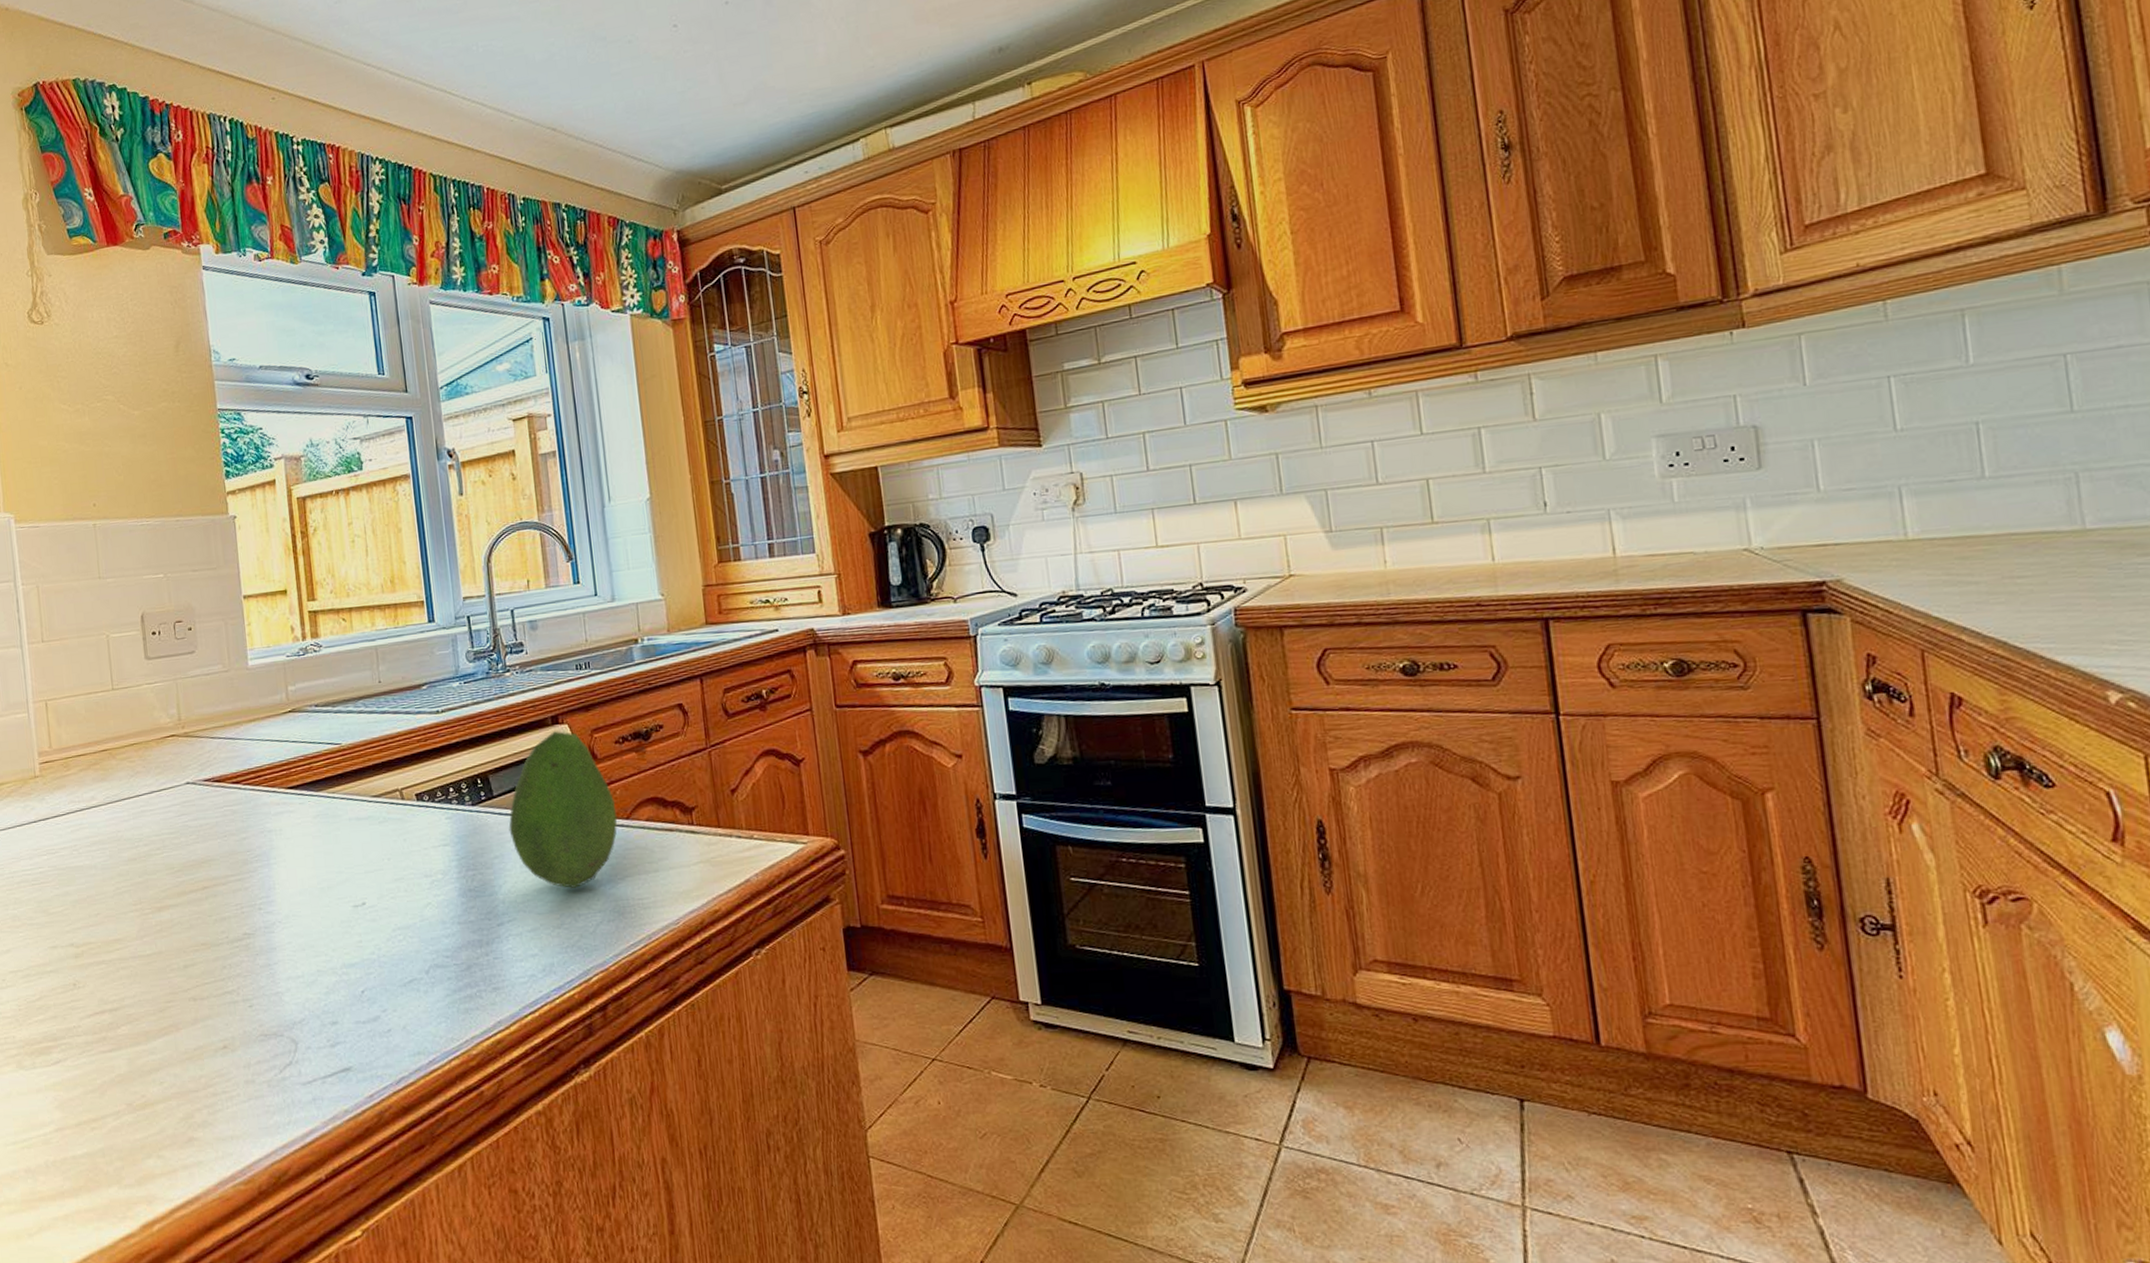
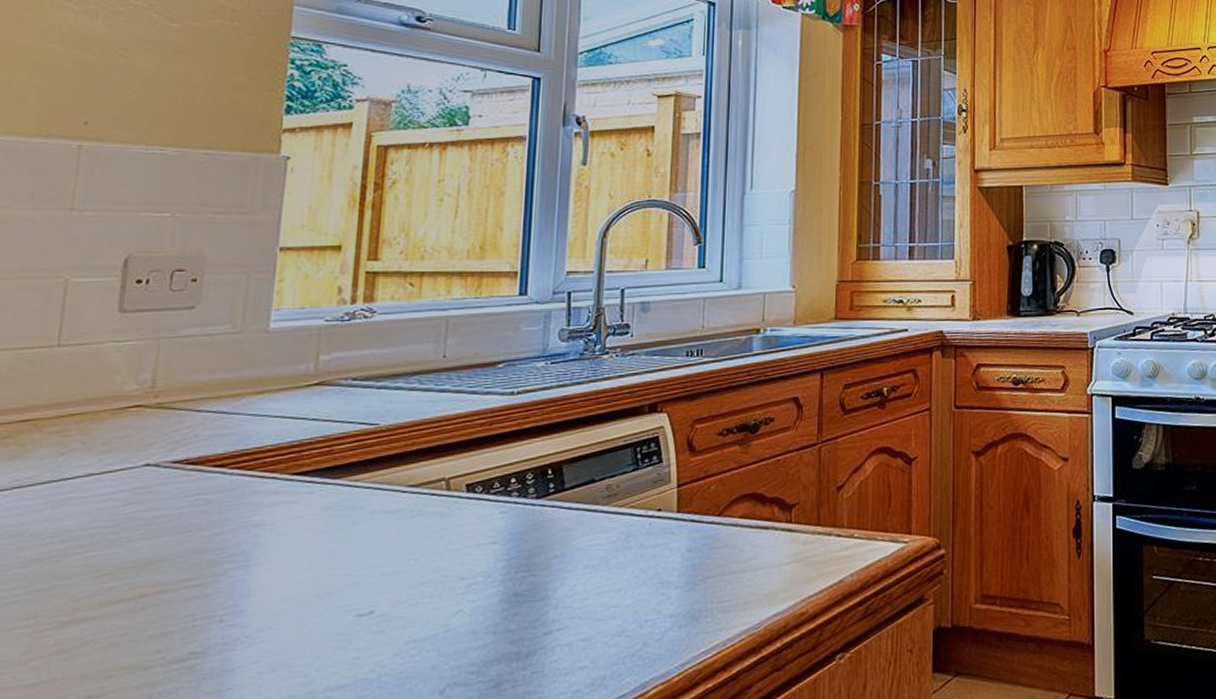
fruit: present [509,731,618,888] -> none [577,420,708,591]

